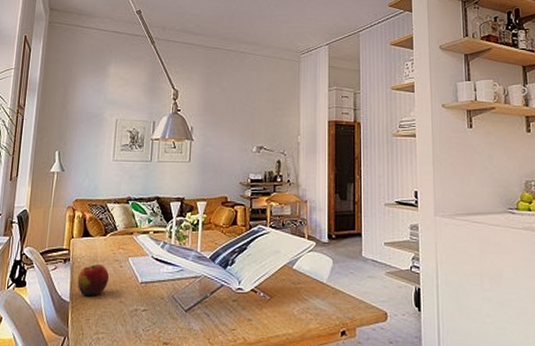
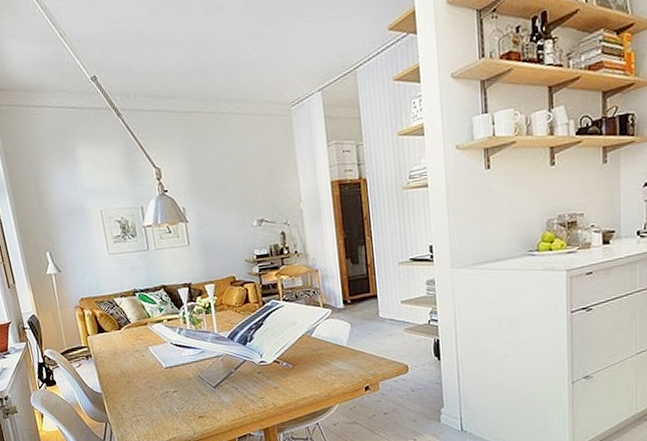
apple: present [77,263,110,296] -> none [103,356,135,386]

